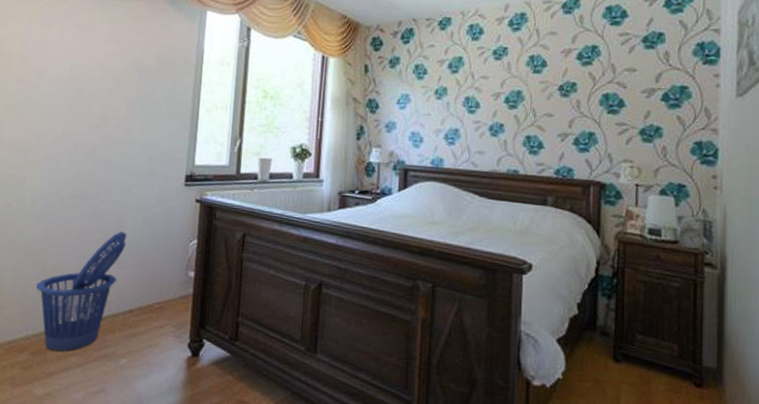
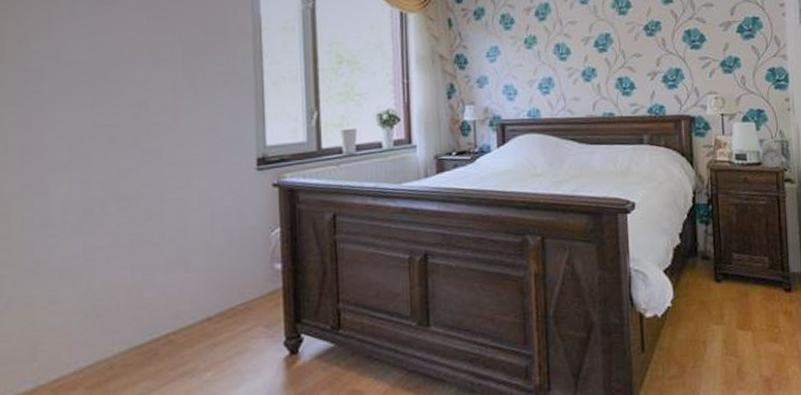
laundry basket: present [35,231,127,352] -> none [81,231,193,380]

